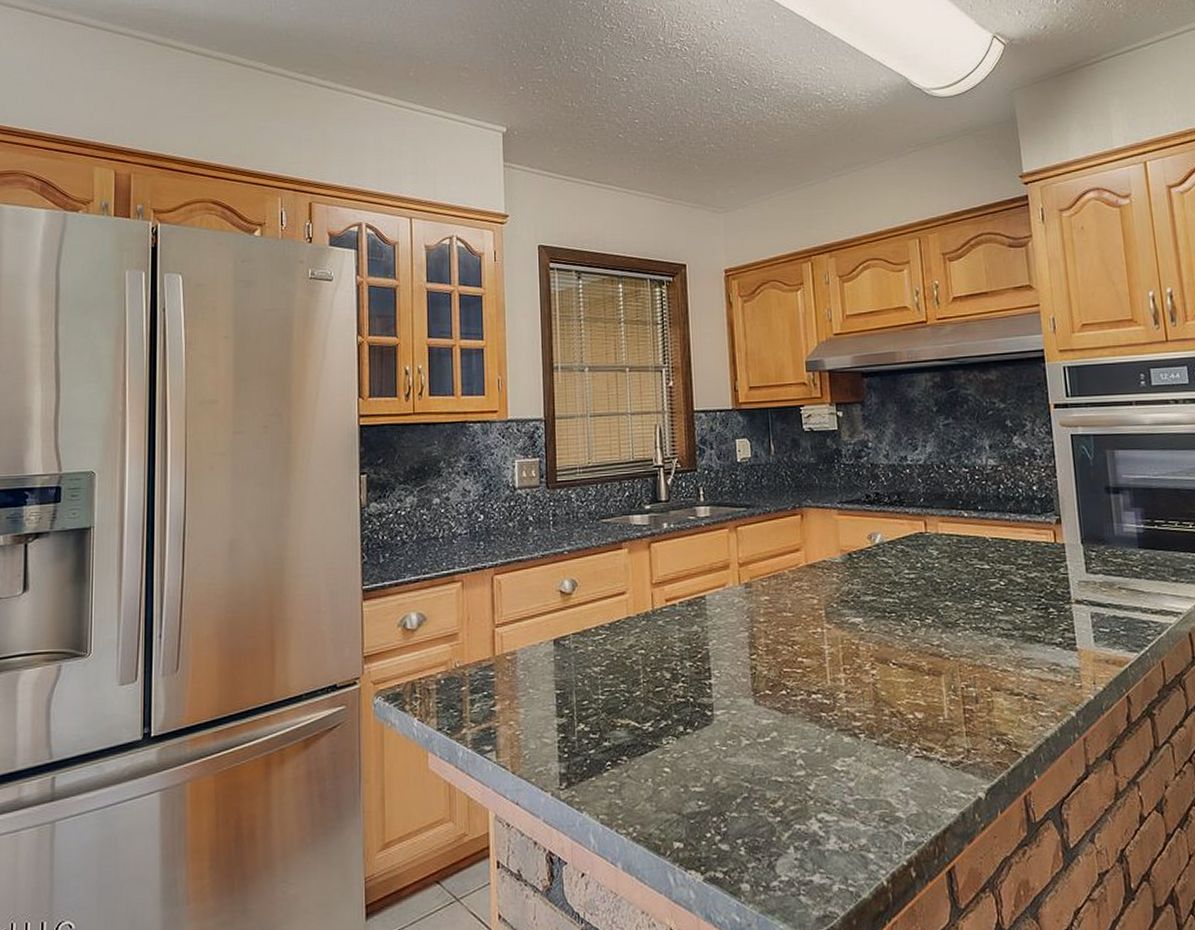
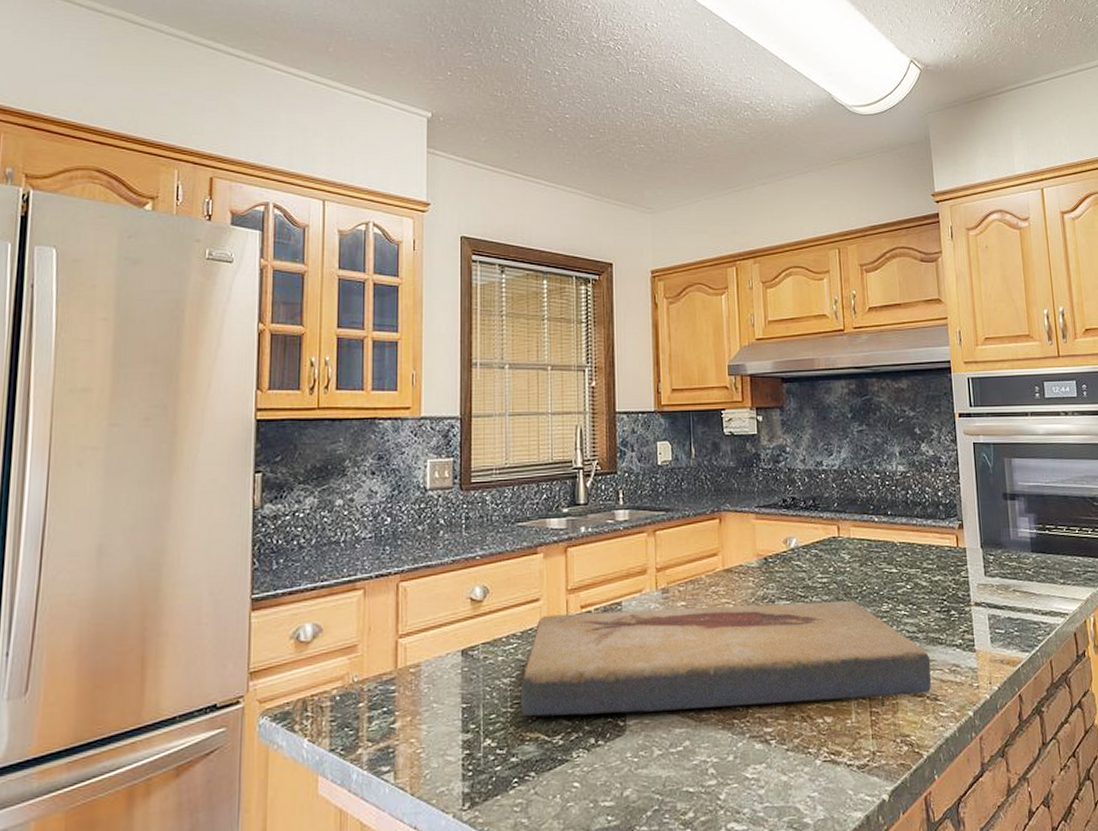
fish fossil: none [610,596,1030,704] -> present [520,600,932,717]

